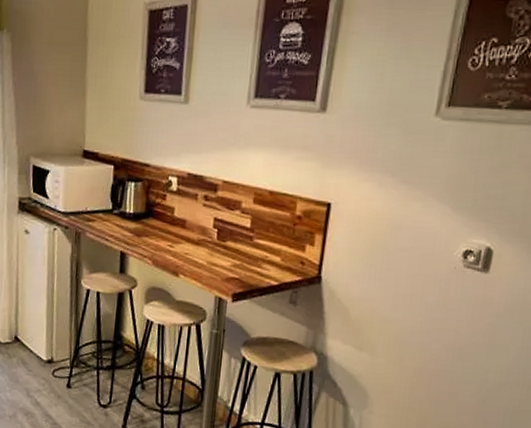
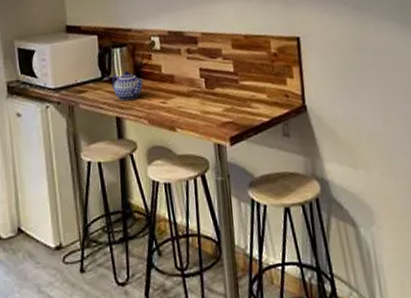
teapot: none [121,206,154,237] -> present [112,70,144,100]

